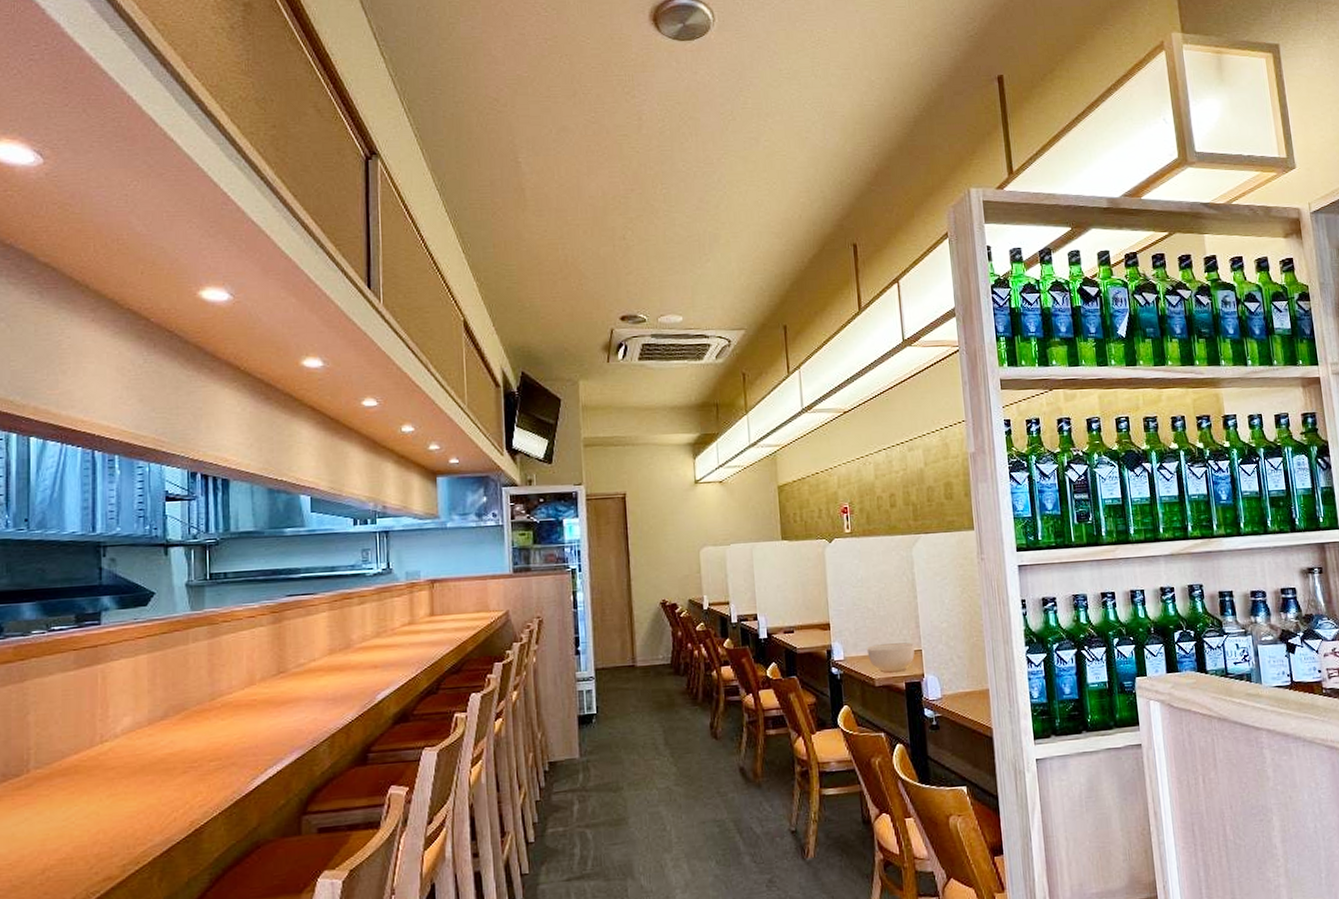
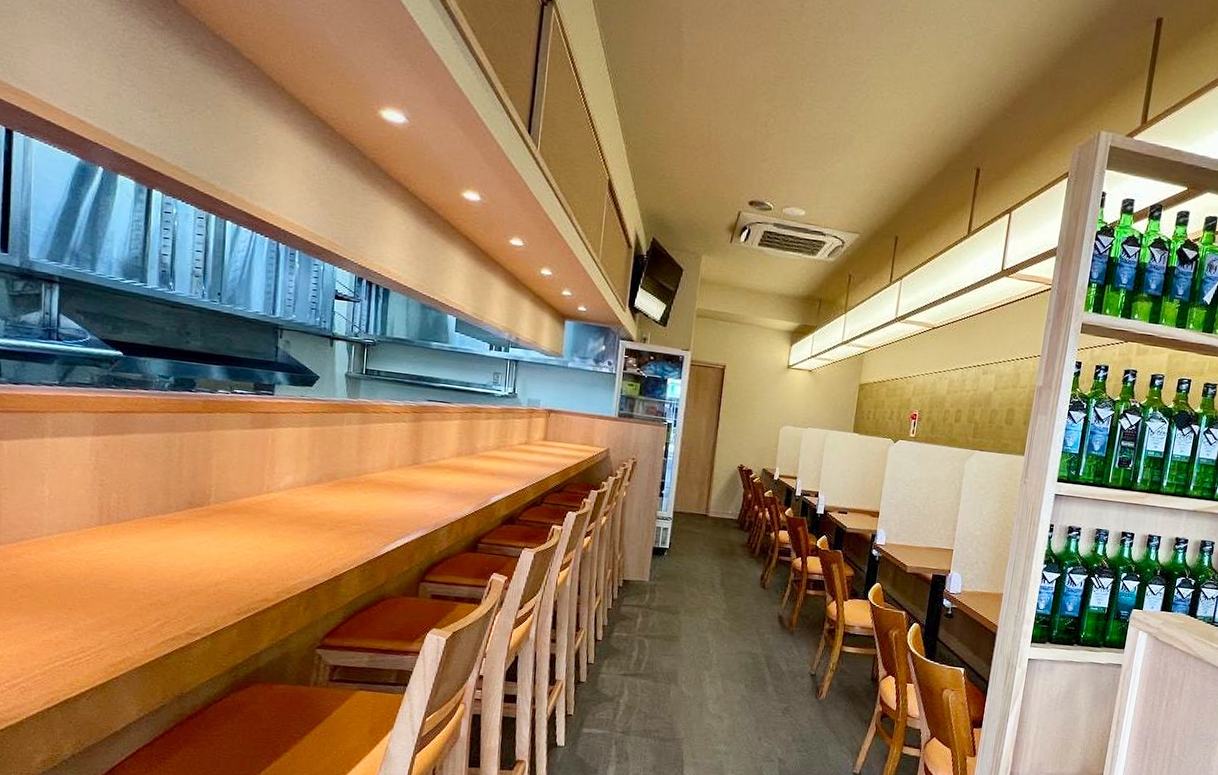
bowl: present [867,642,915,673] -> none [905,537,949,565]

